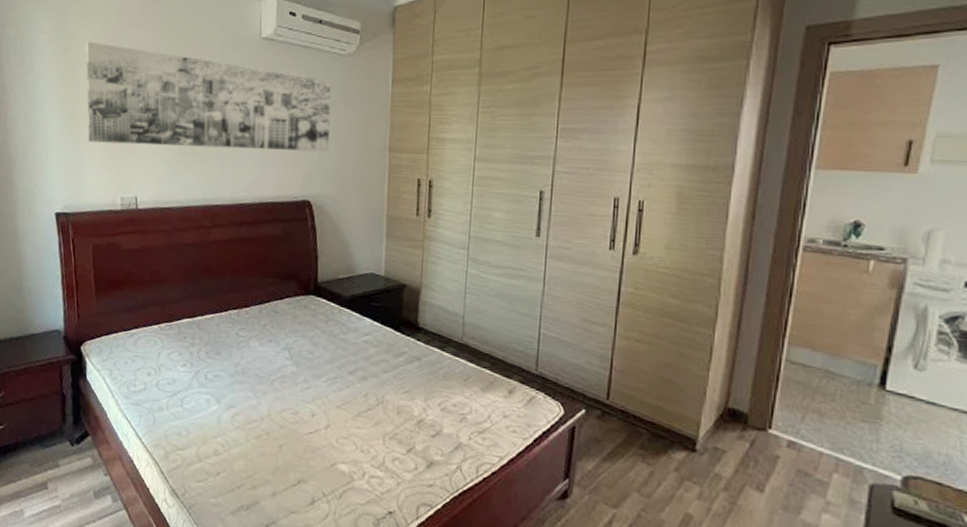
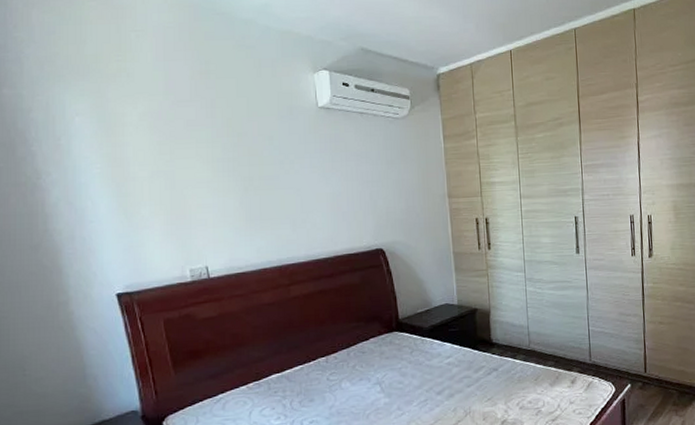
wall art: present [85,41,332,152] -> none [131,120,395,219]

